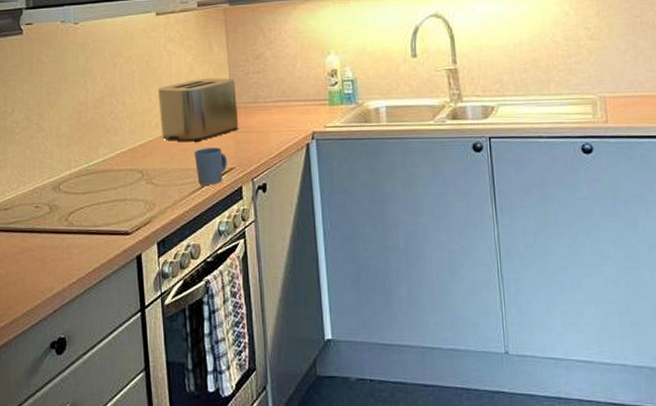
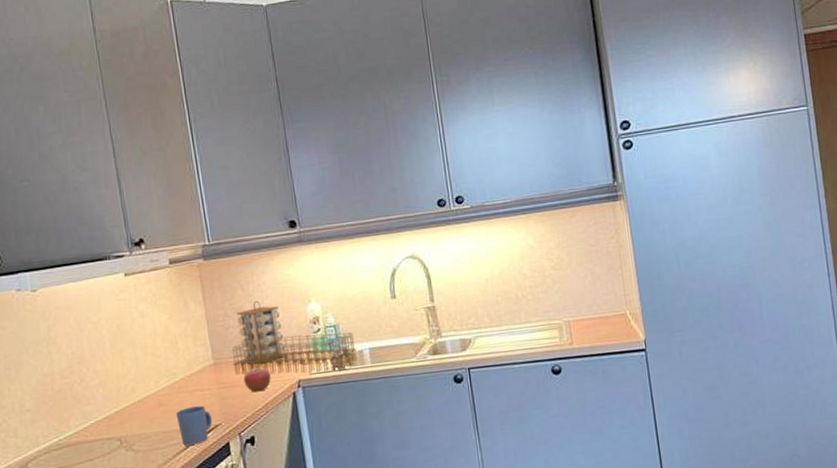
toaster: present [157,78,239,142] -> none [131,334,222,404]
dish rack: none [251,86,373,127] -> present [232,332,357,375]
spice rack: none [257,48,301,110] -> present [236,300,284,362]
fruit: none [260,114,286,140] -> present [244,366,271,393]

